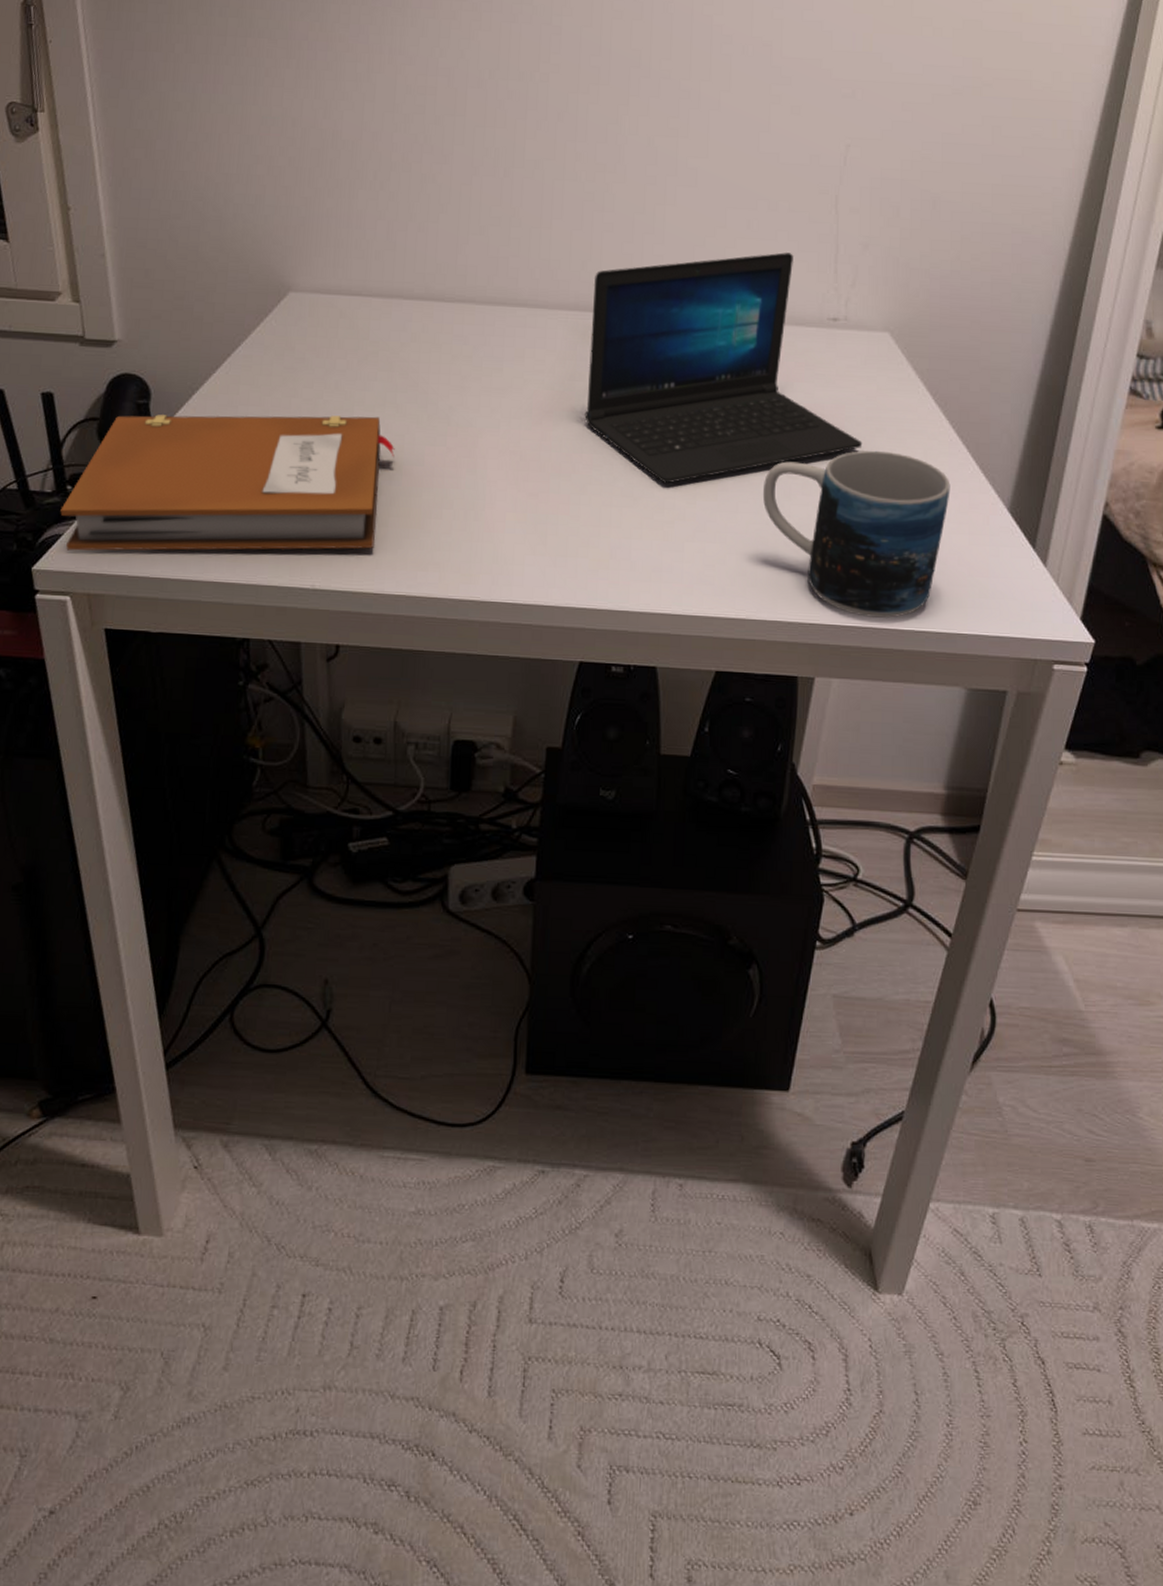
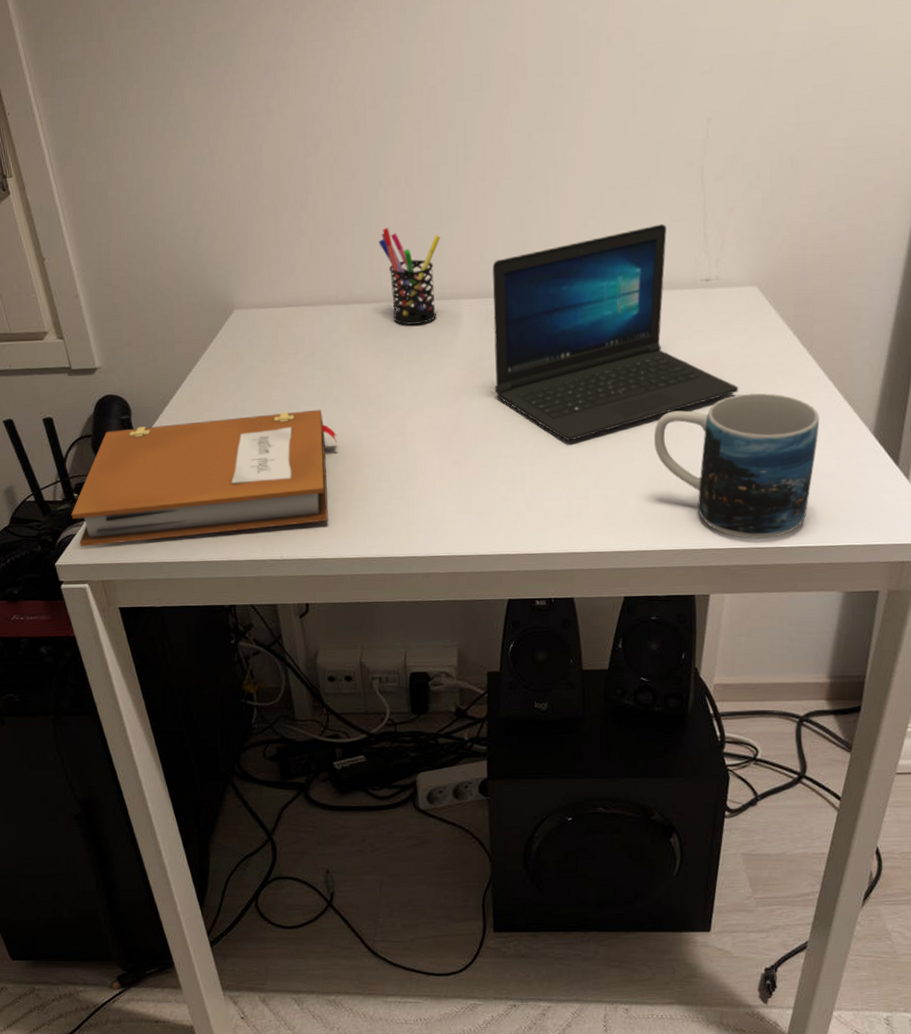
pen holder: none [467,220,539,333] -> present [378,228,441,326]

